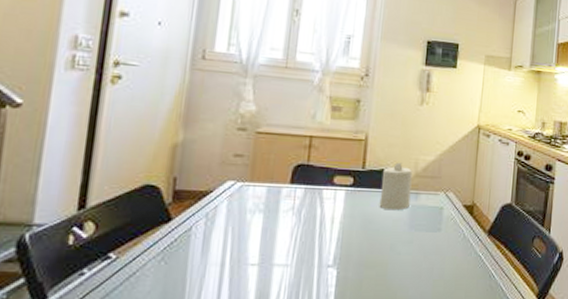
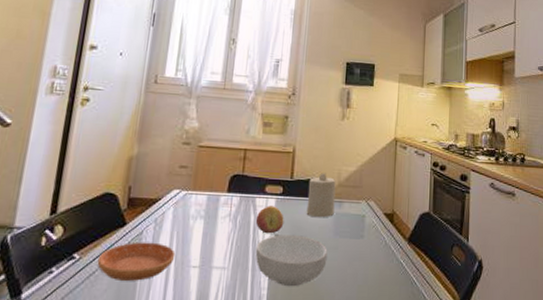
saucer: none [137,239,231,281] -> present [97,242,176,281]
fruit: none [322,198,355,228] -> present [255,206,284,234]
cereal bowl: none [322,229,402,283] -> present [255,234,328,287]

